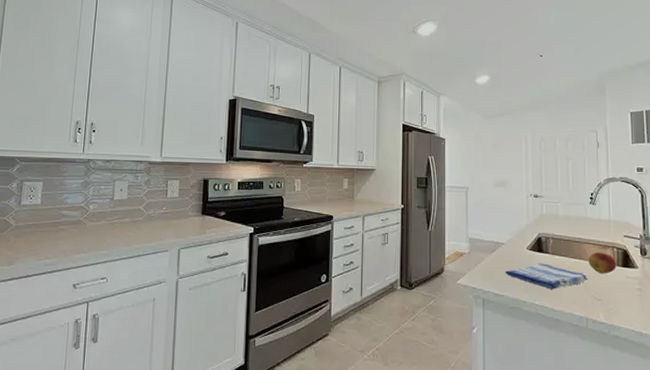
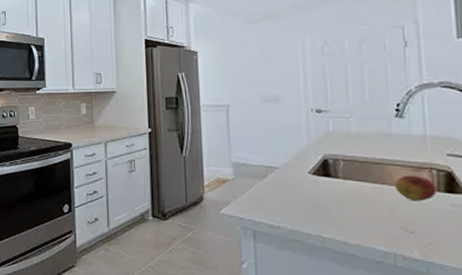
dish towel: present [505,263,589,289] -> none [281,189,396,220]

